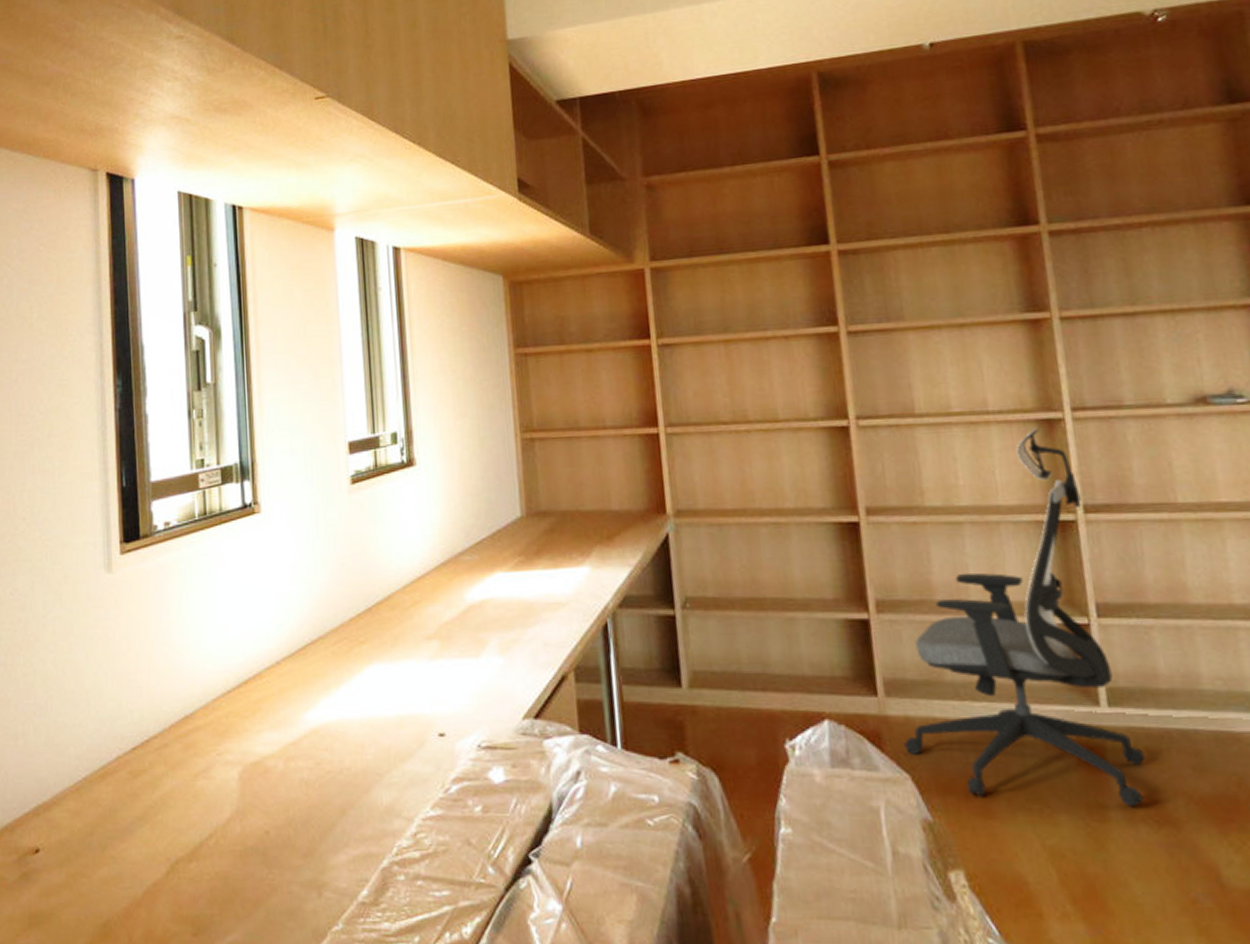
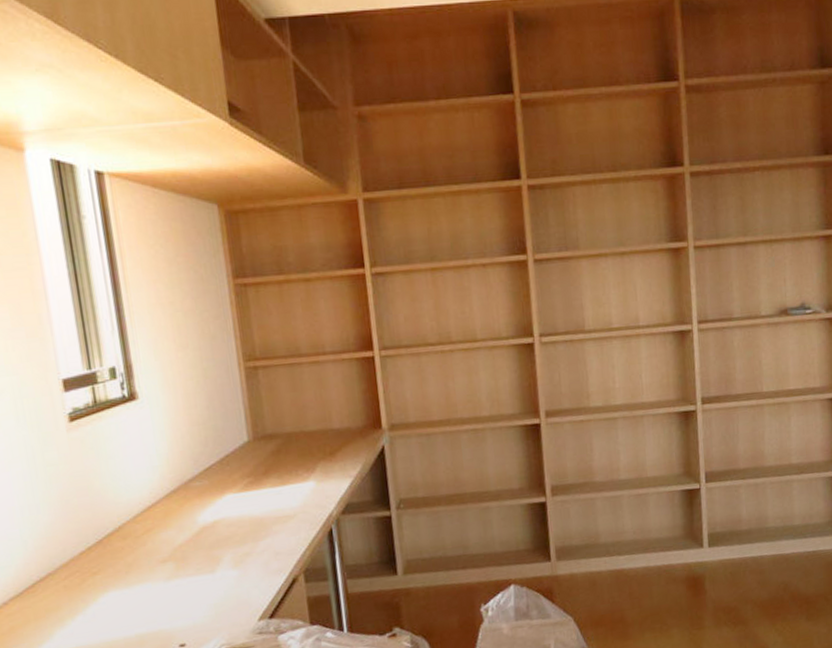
office chair: present [904,428,1146,807] -> none [569,338,730,625]

